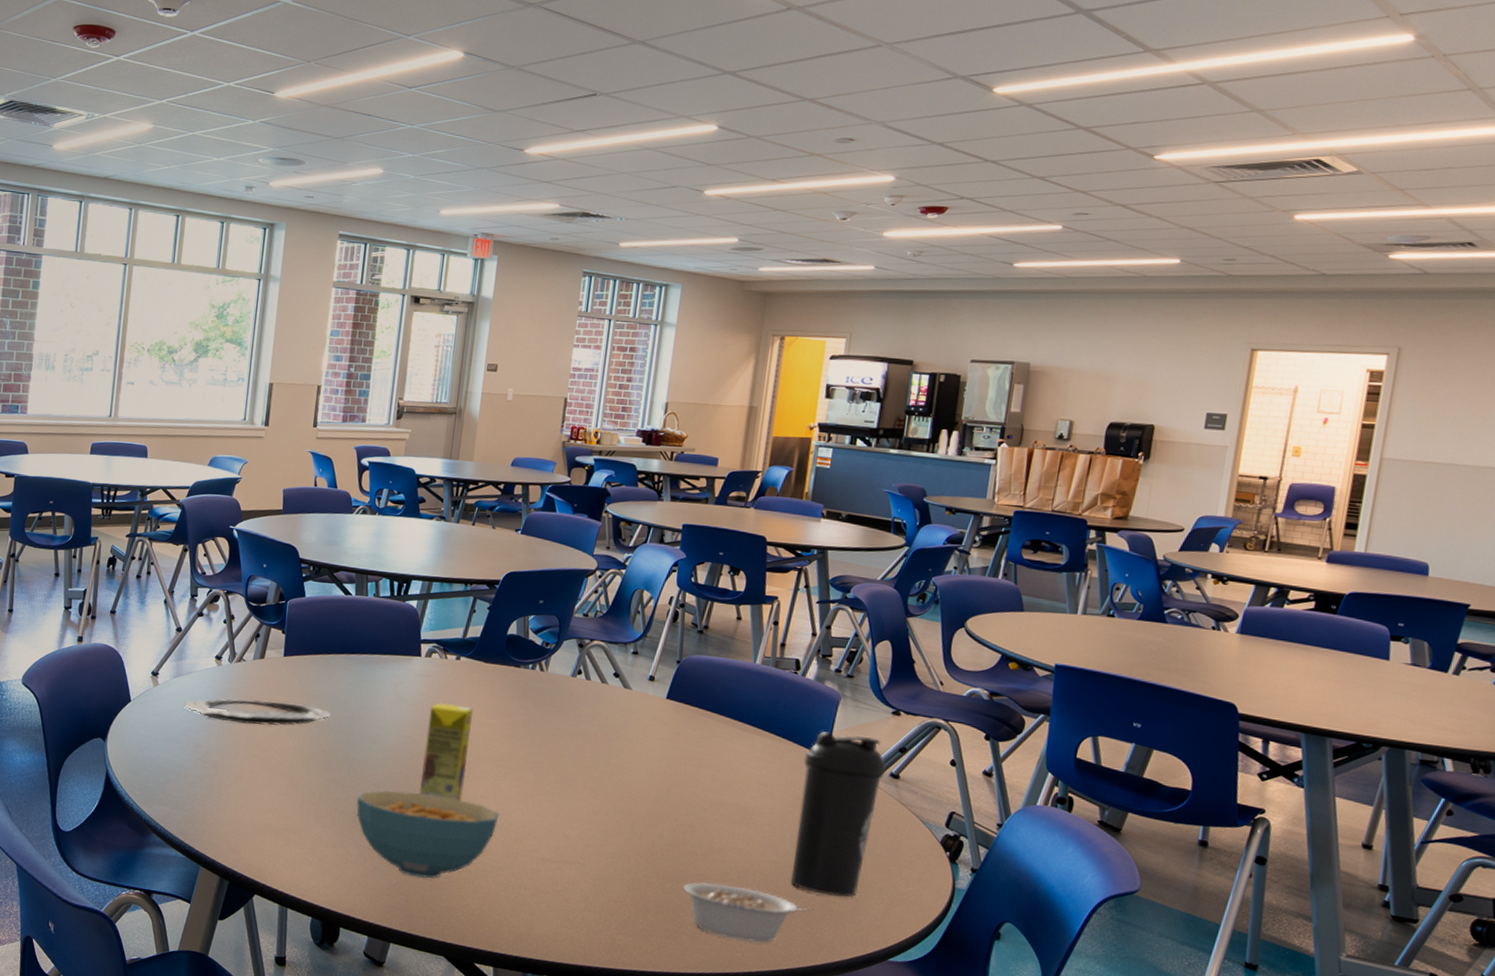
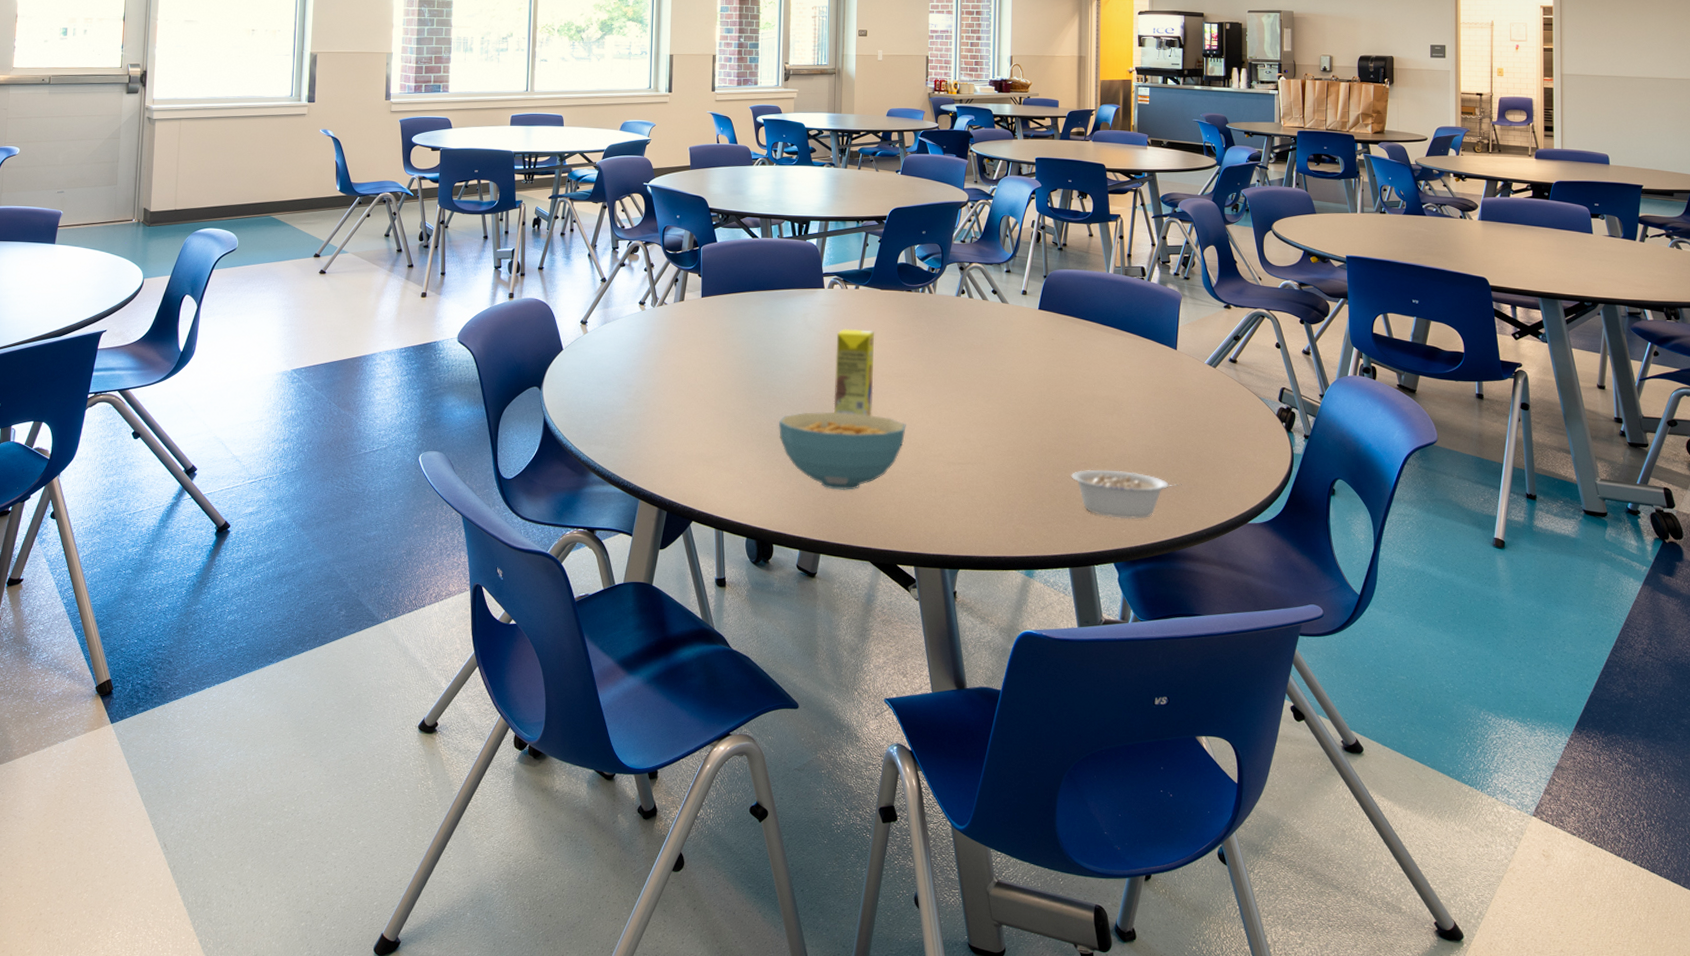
plate: present [184,698,332,726] -> none [613,339,749,363]
water bottle: present [791,731,886,897] -> none [1157,327,1225,471]

